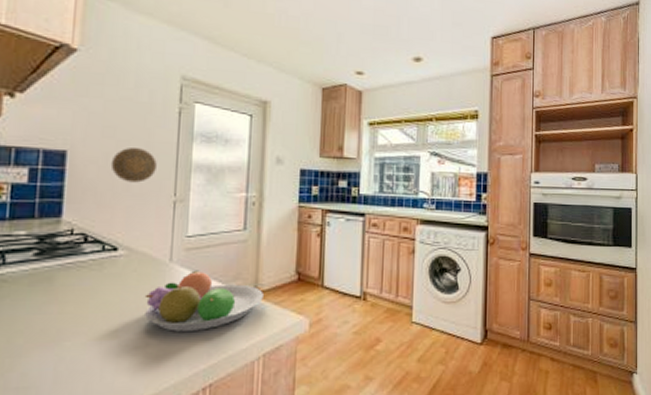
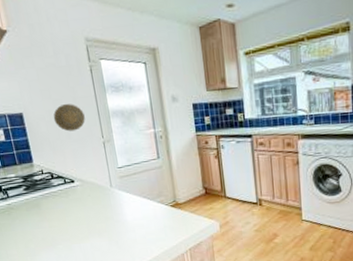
fruit bowl: present [143,270,263,332] -> none [100,192,182,236]

